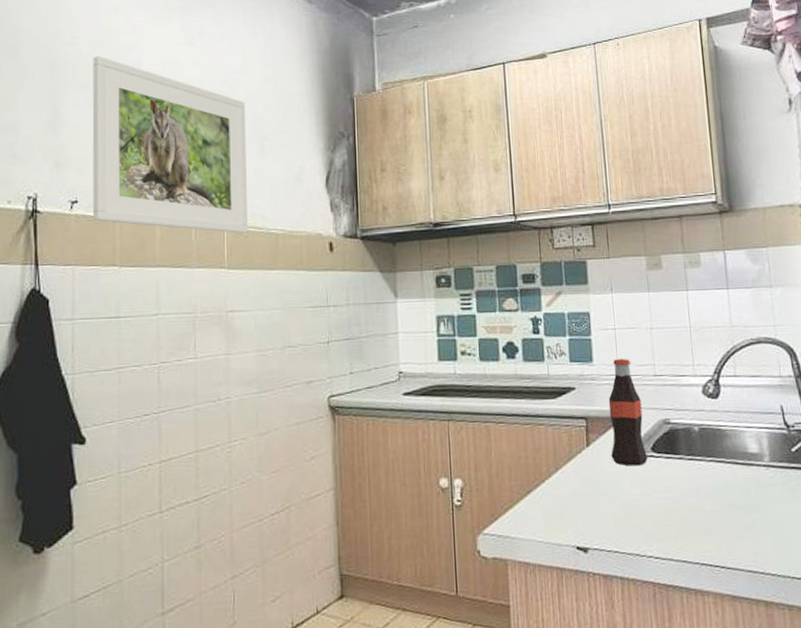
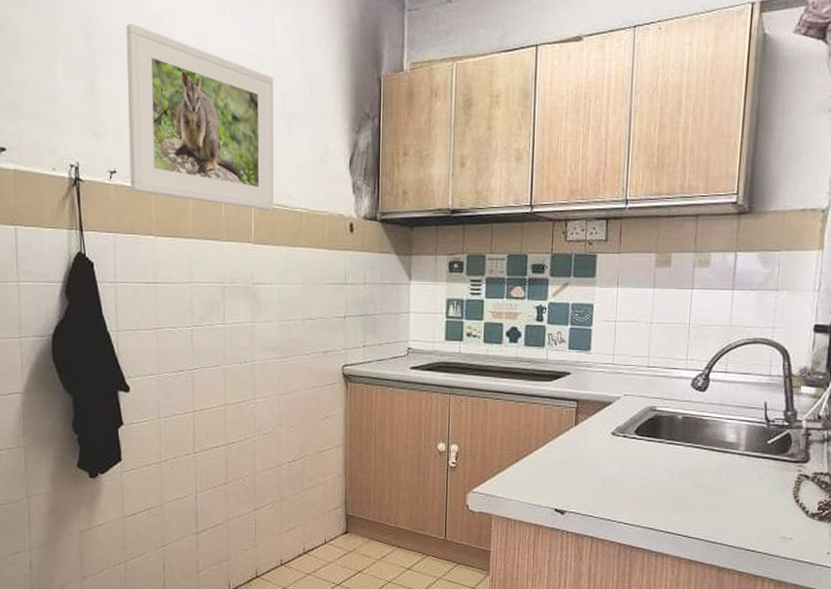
bottle: present [608,358,649,467] -> none [596,348,632,446]

